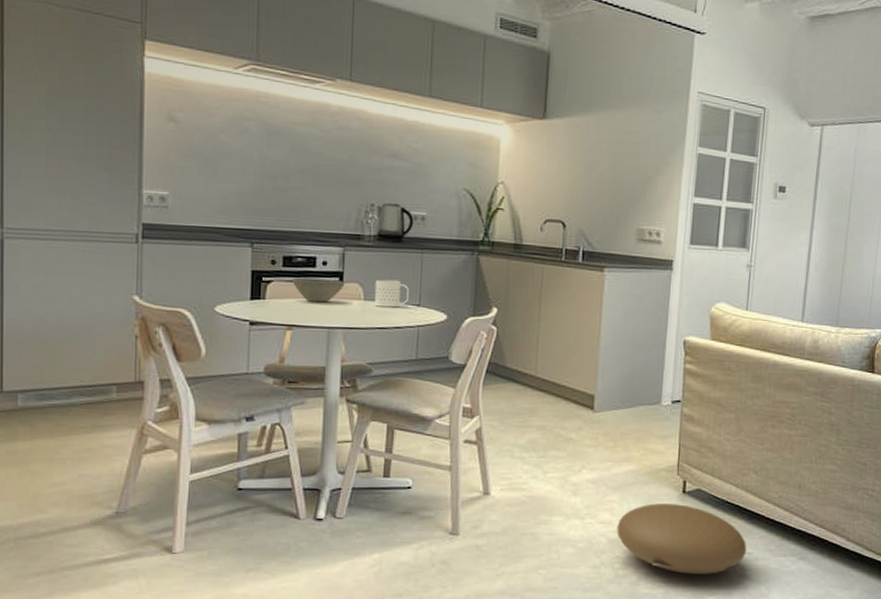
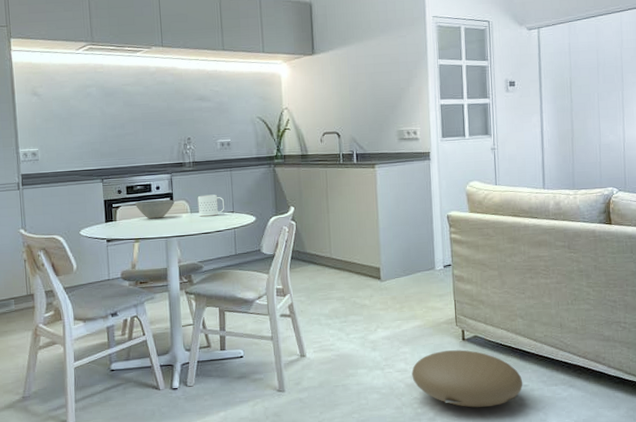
kettle: present [376,202,413,243] -> none [192,135,222,166]

